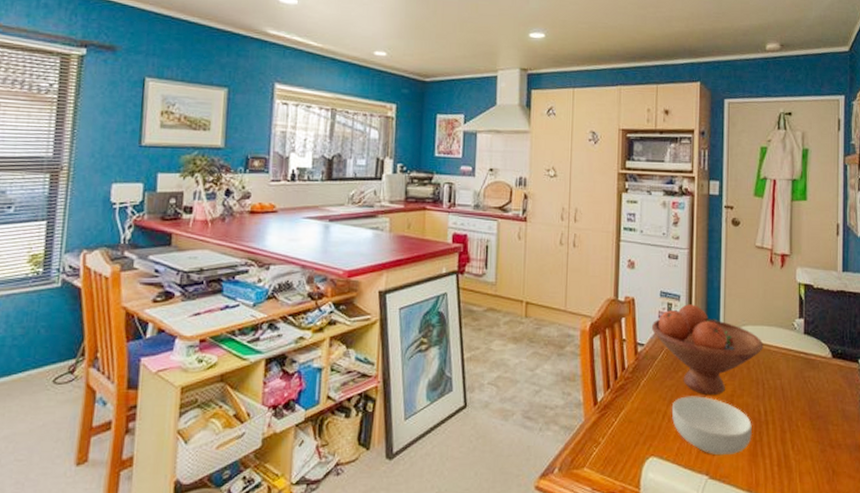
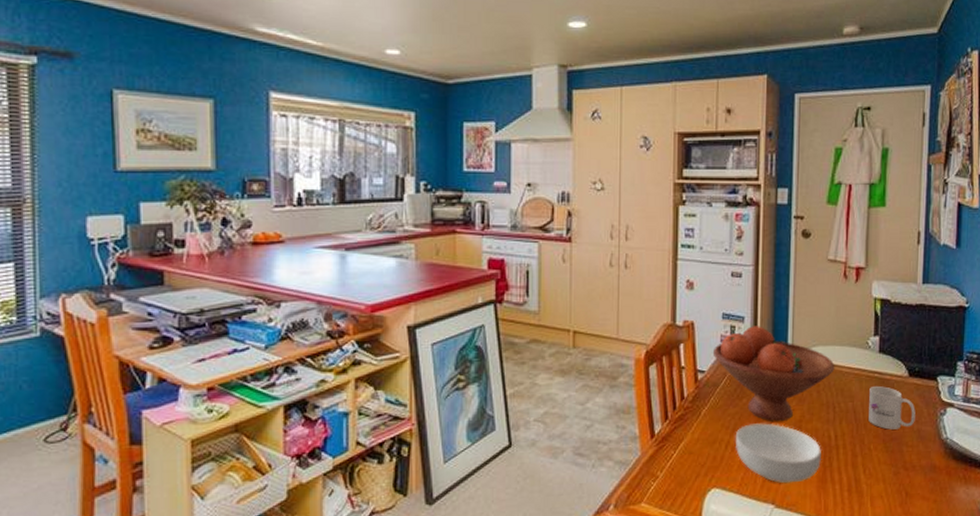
mug: none [796,366,840,408] -> present [869,386,916,430]

